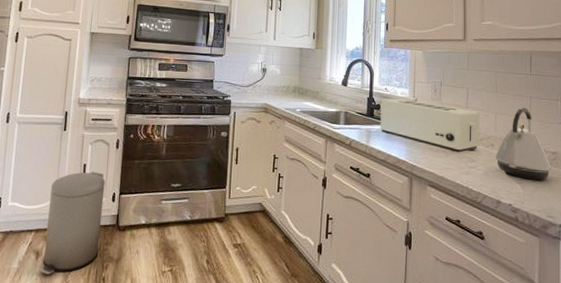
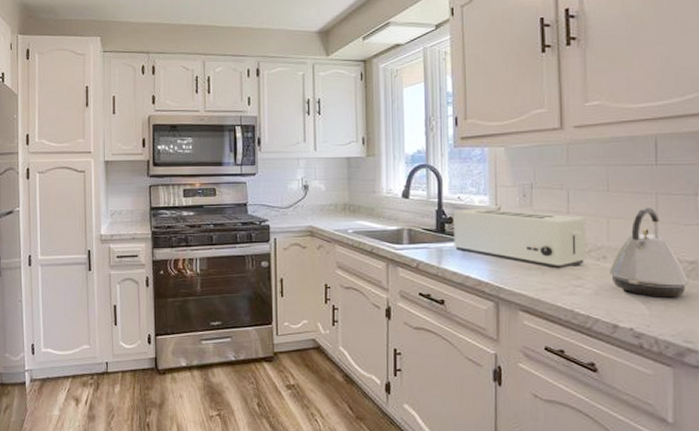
pedal bin: present [38,171,106,274] -> none [80,312,140,421]

